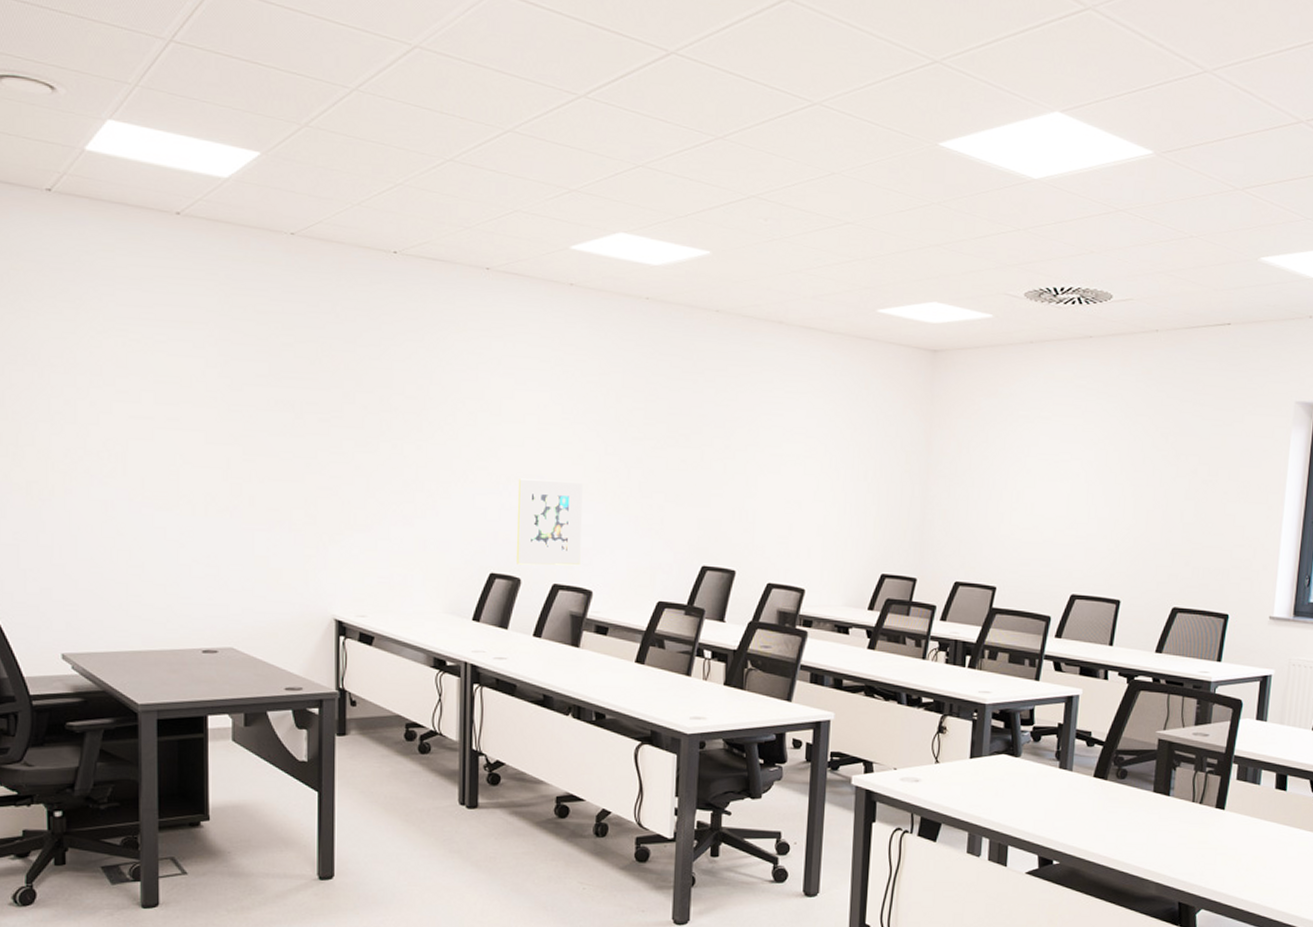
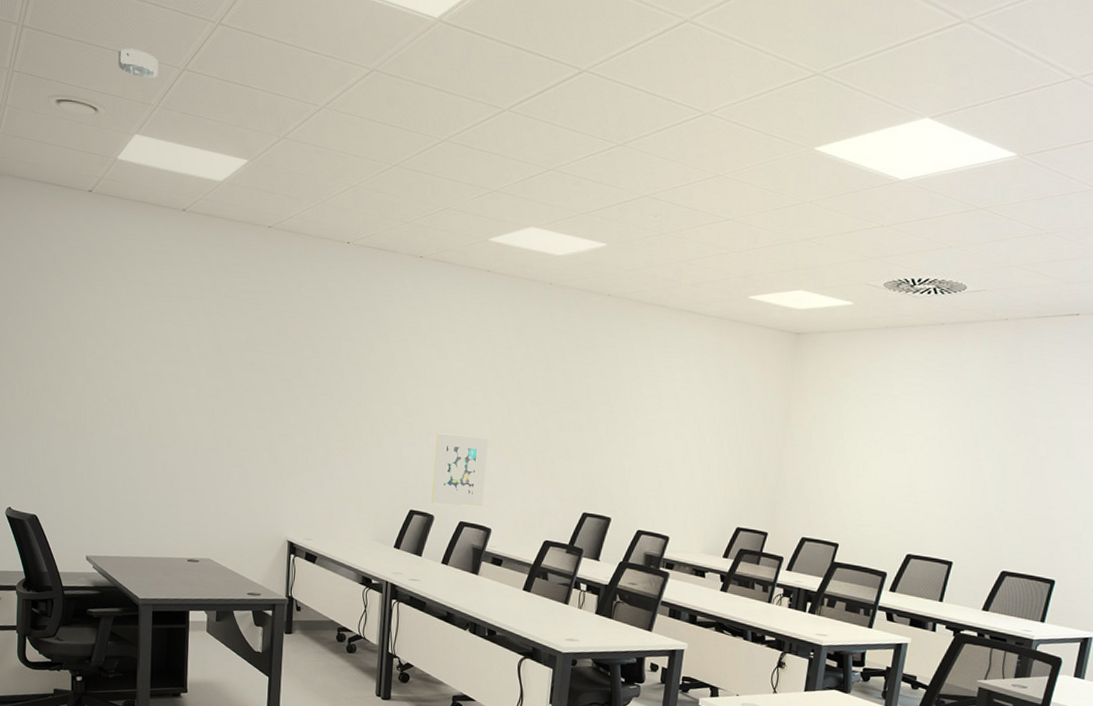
smoke detector: none [81,13,136,52] -> present [118,48,159,79]

